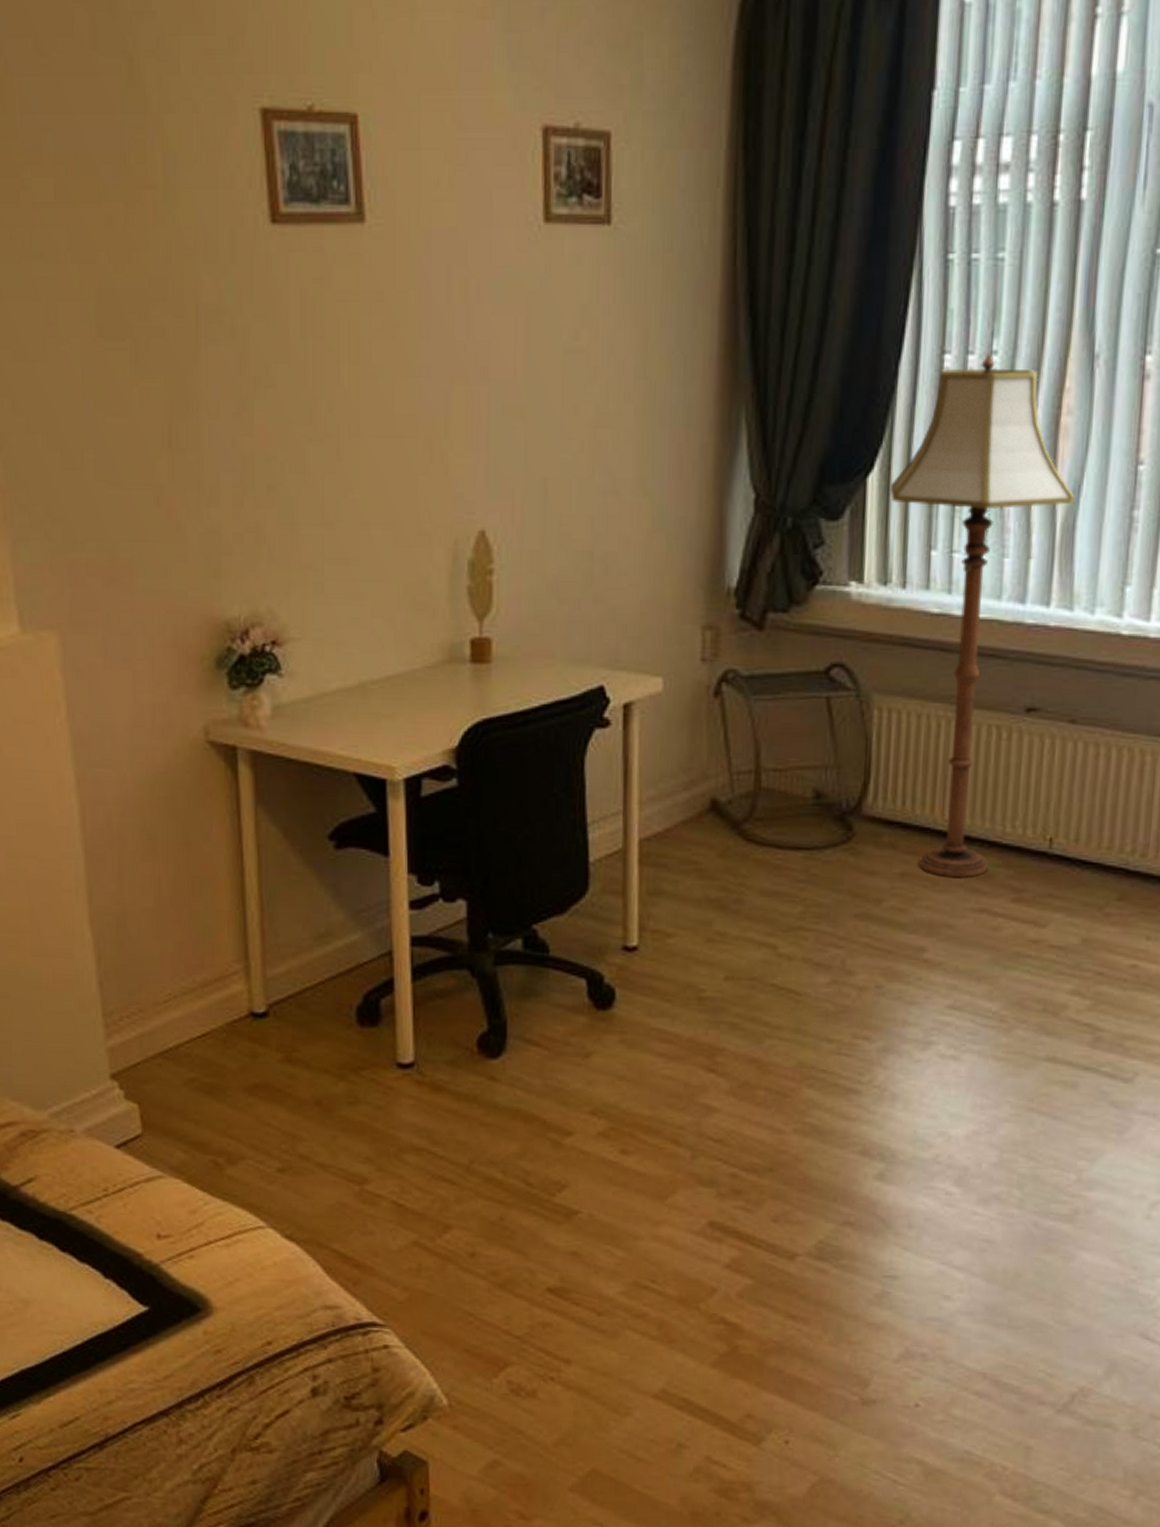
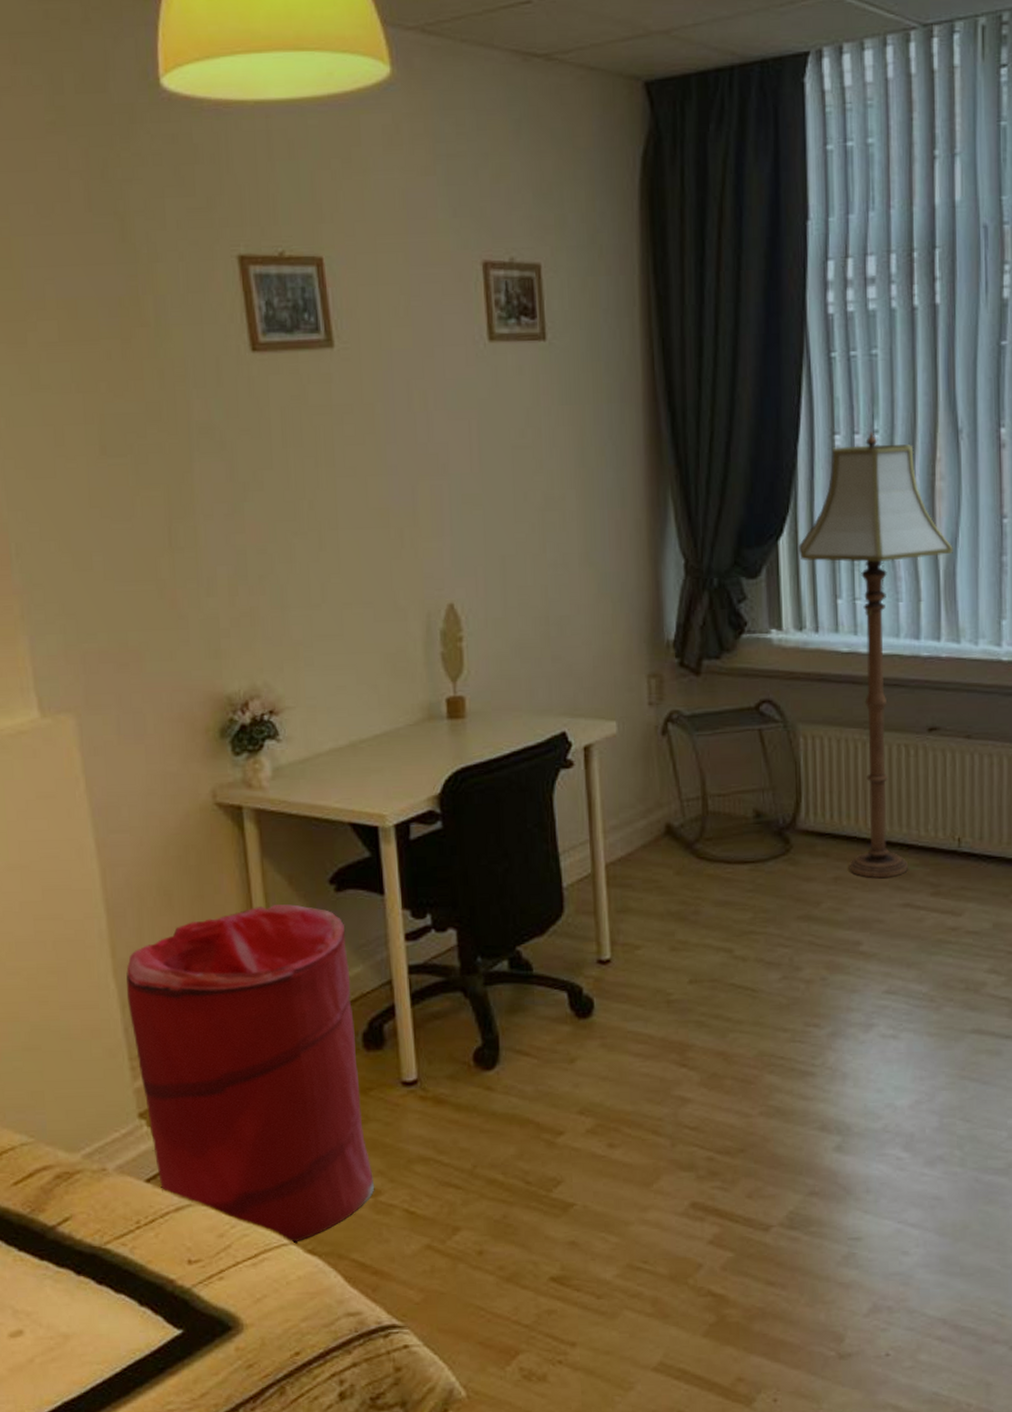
laundry hamper: none [102,857,362,1227] -> present [125,904,375,1244]

